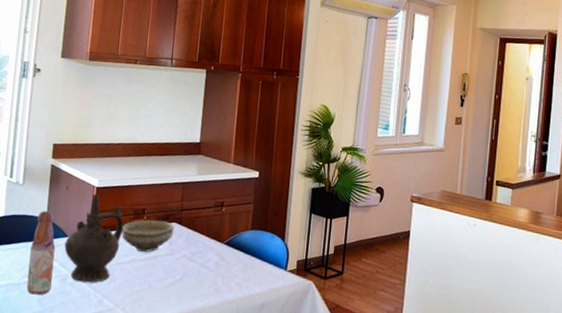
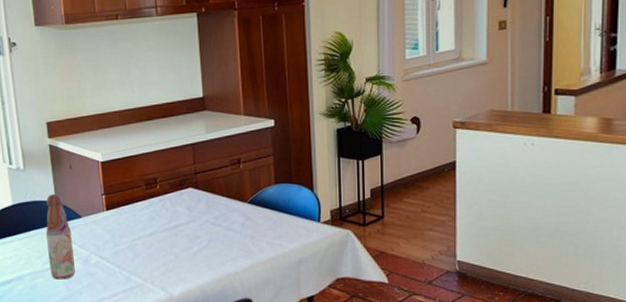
ceremonial vessel: present [64,194,124,283] -> none [80,169,138,261]
bowl: present [122,220,175,252] -> none [136,187,192,222]

